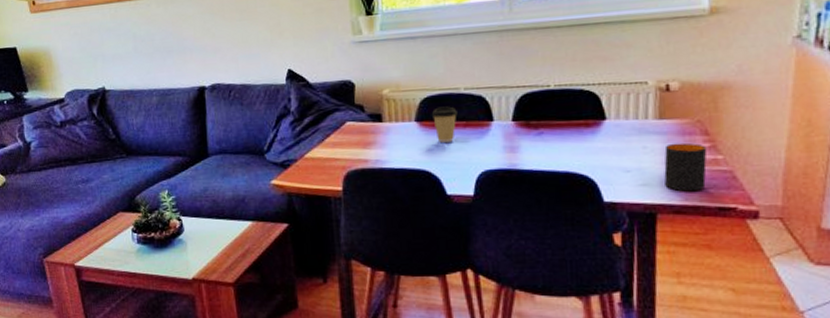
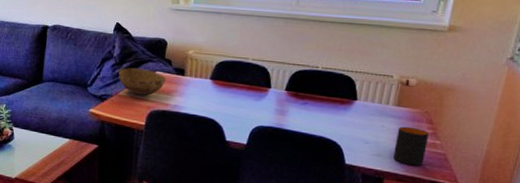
bowl: none [300,121,361,155] -> present [118,67,167,96]
coffee cup: present [431,106,457,144] -> none [223,71,244,101]

